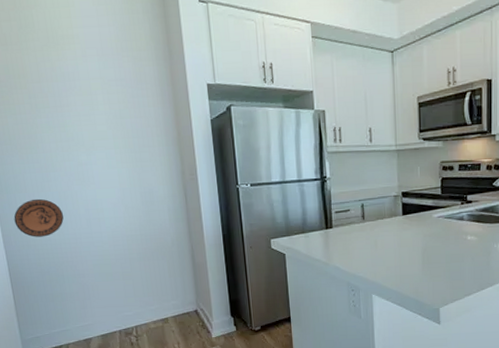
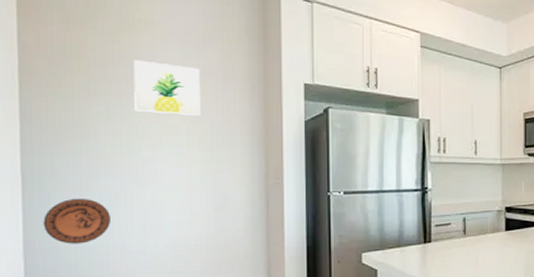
wall art: none [62,74,123,123] -> present [133,60,201,116]

